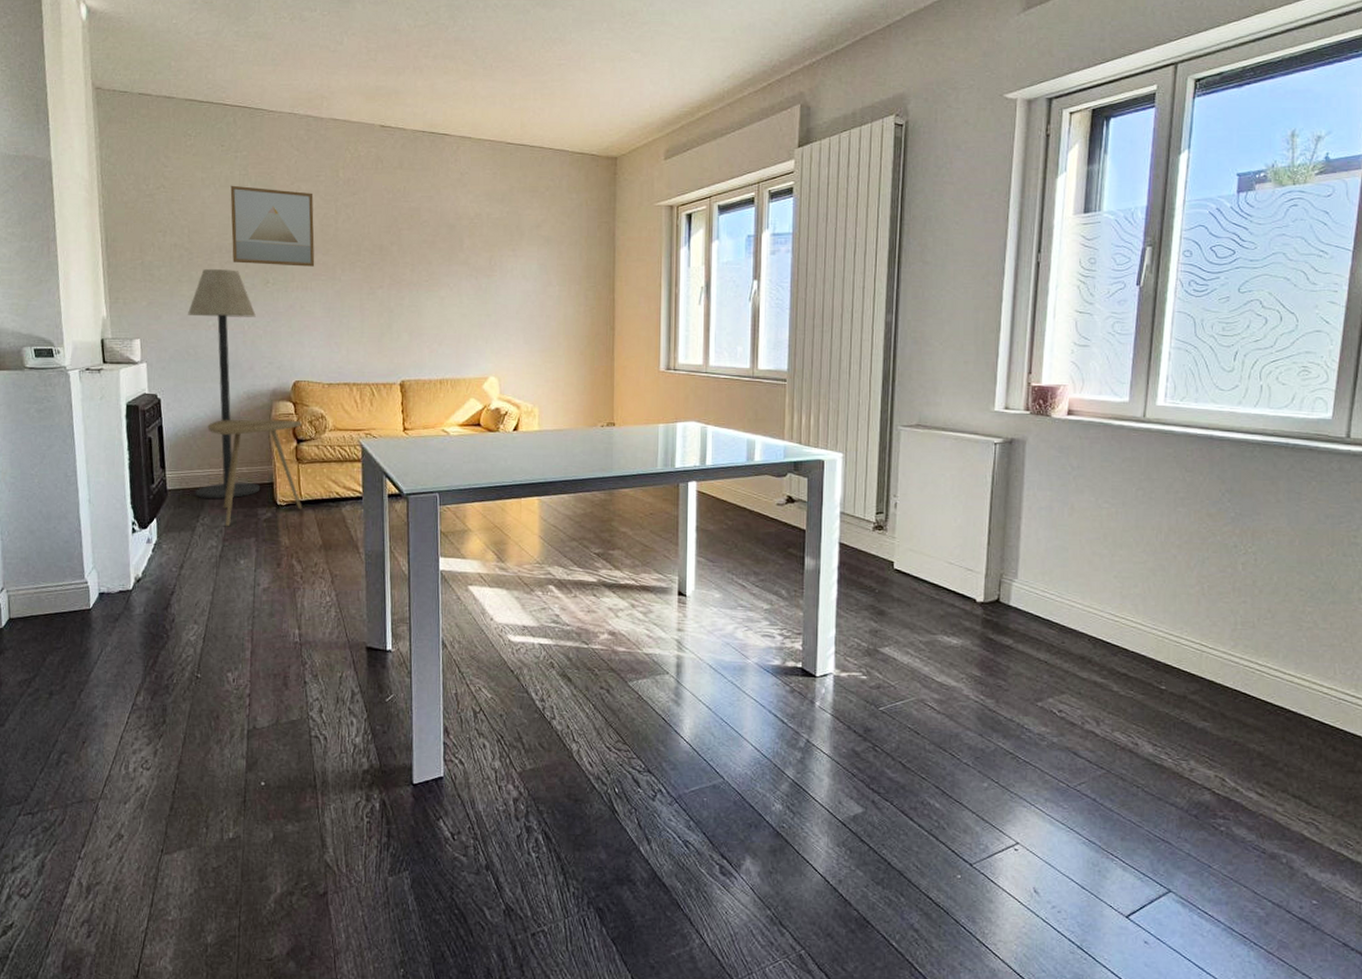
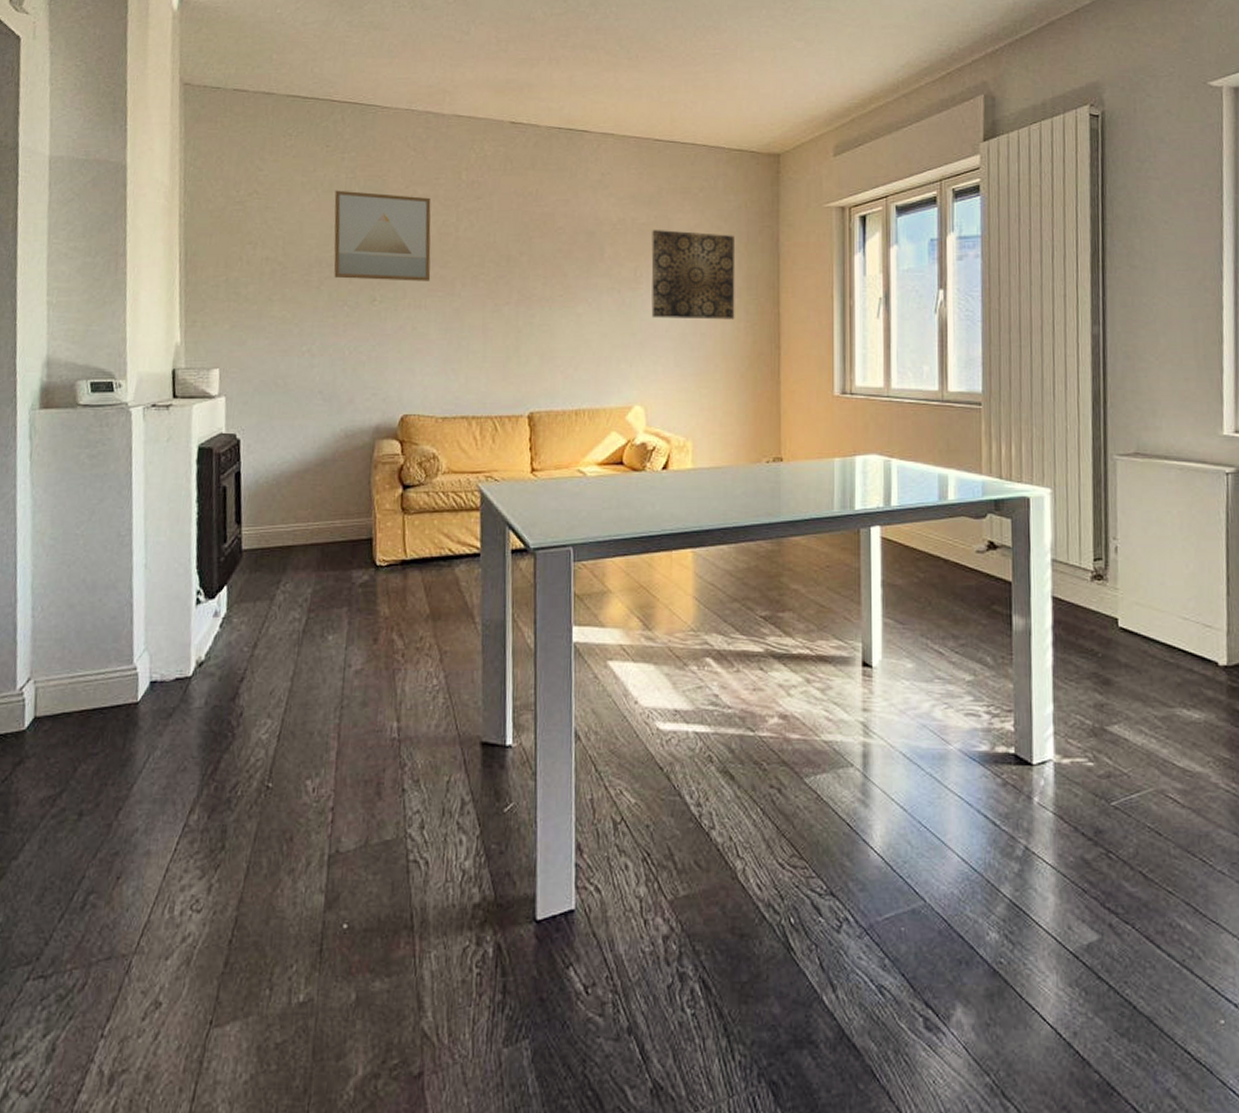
floor lamp: present [188,268,261,499] -> none [277,285,359,559]
side table: present [208,419,302,527] -> none [295,461,409,595]
wall art: none [504,224,577,304] -> present [651,230,735,320]

